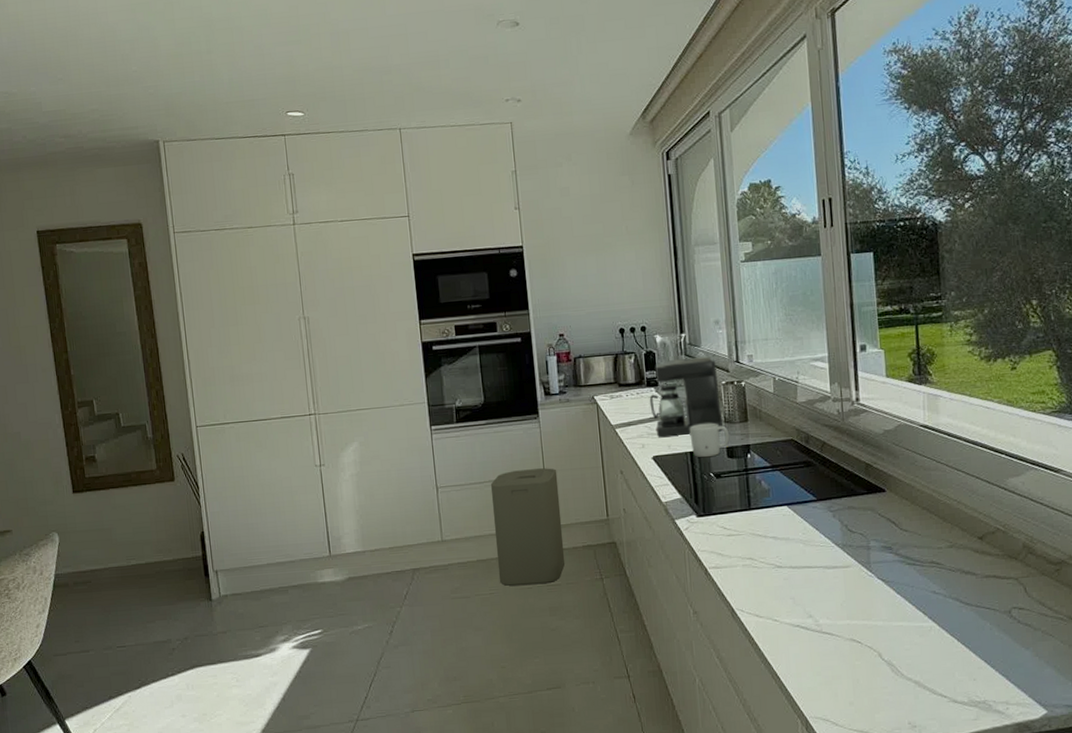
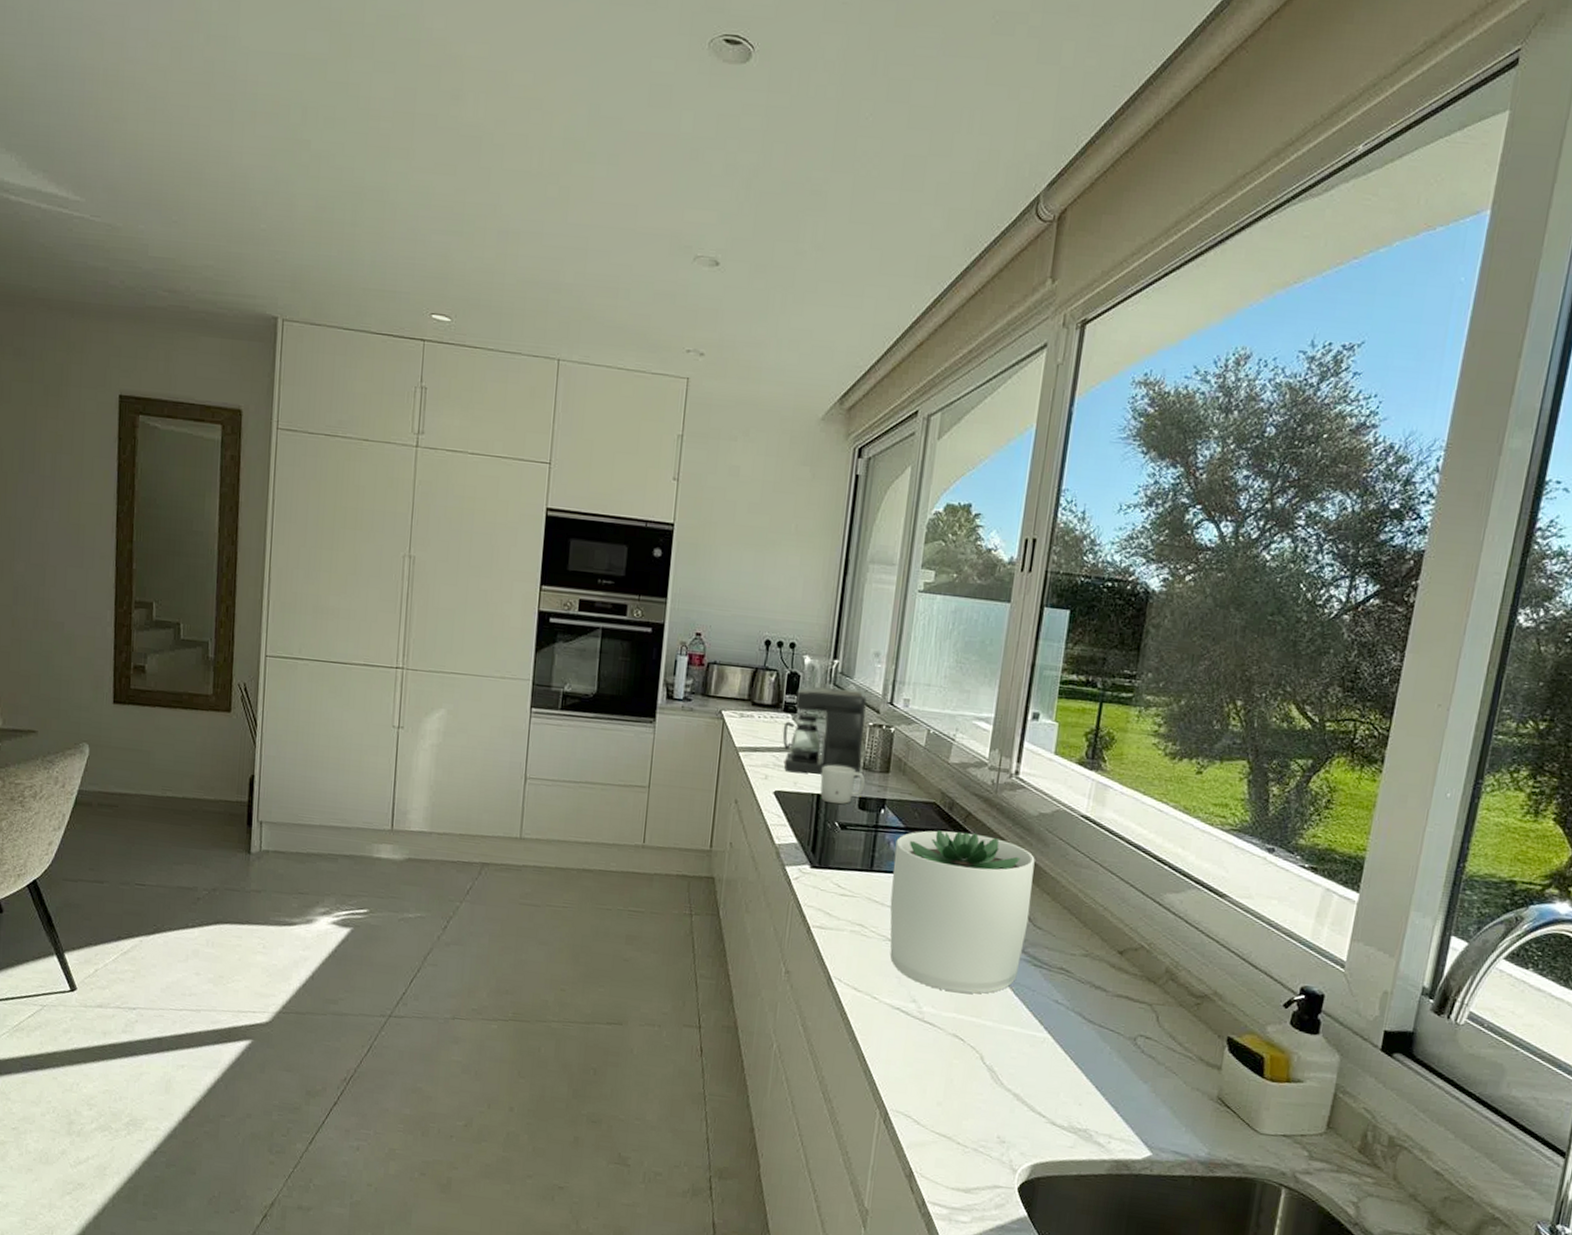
trash can: present [491,468,565,586] -> none [576,776,664,908]
planter: none [766,459,896,602] -> present [890,830,1035,994]

